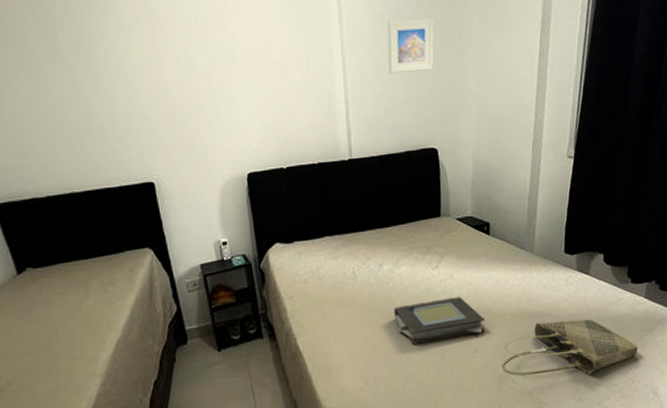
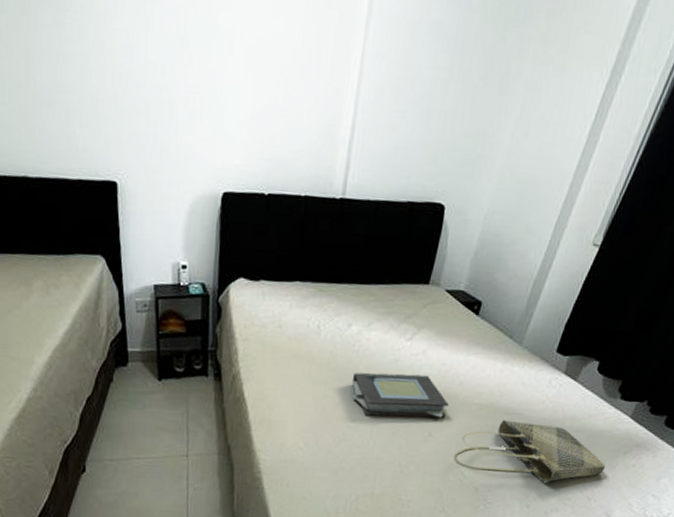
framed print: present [387,17,434,74] -> none [411,34,482,108]

